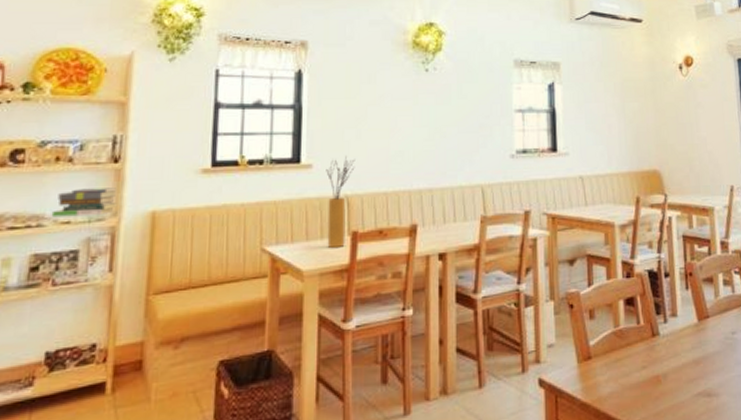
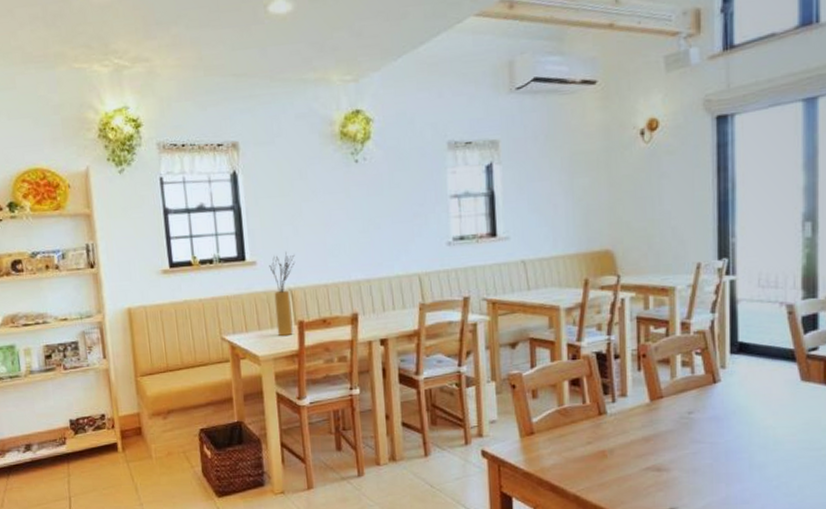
books: present [51,187,118,218] -> none [51,289,101,316]

